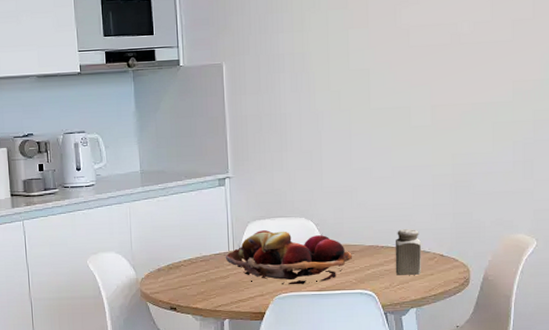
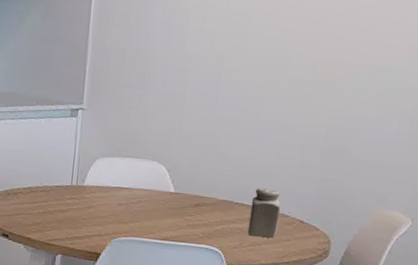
fruit basket: present [225,230,352,285] -> none [66,168,203,231]

